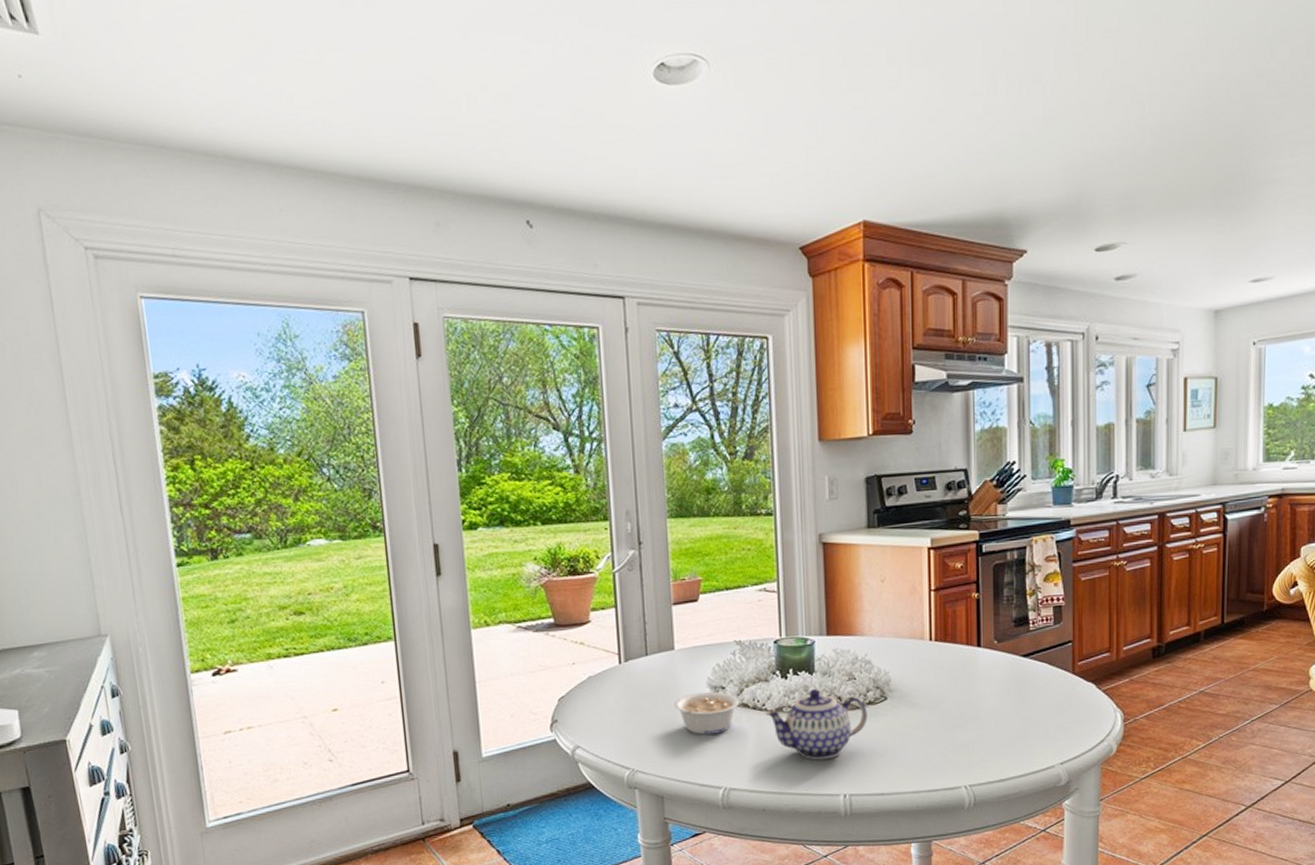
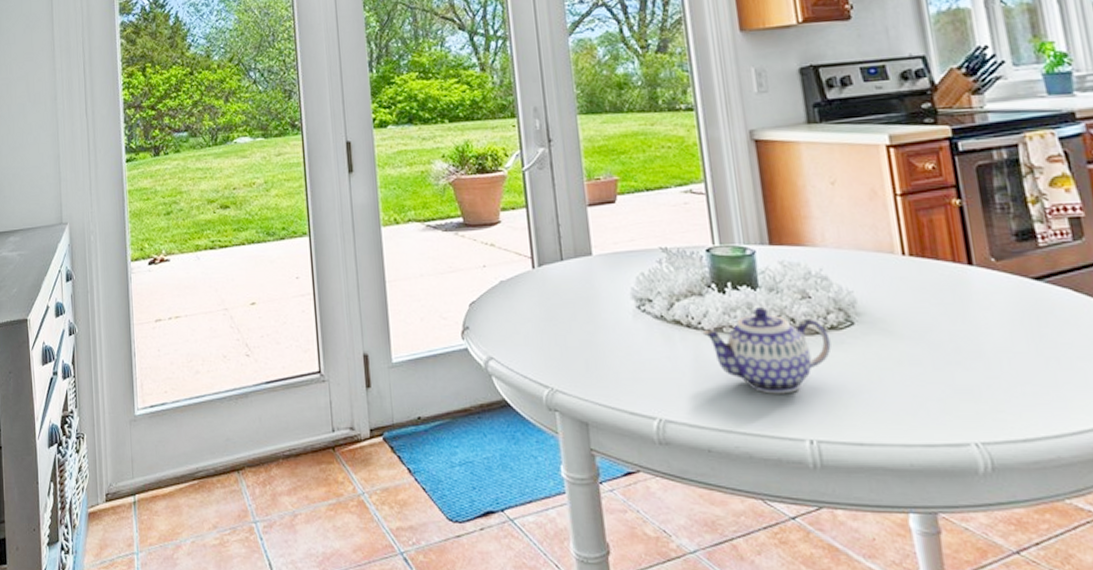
legume: present [674,691,740,735] -> none [595,303,671,354]

